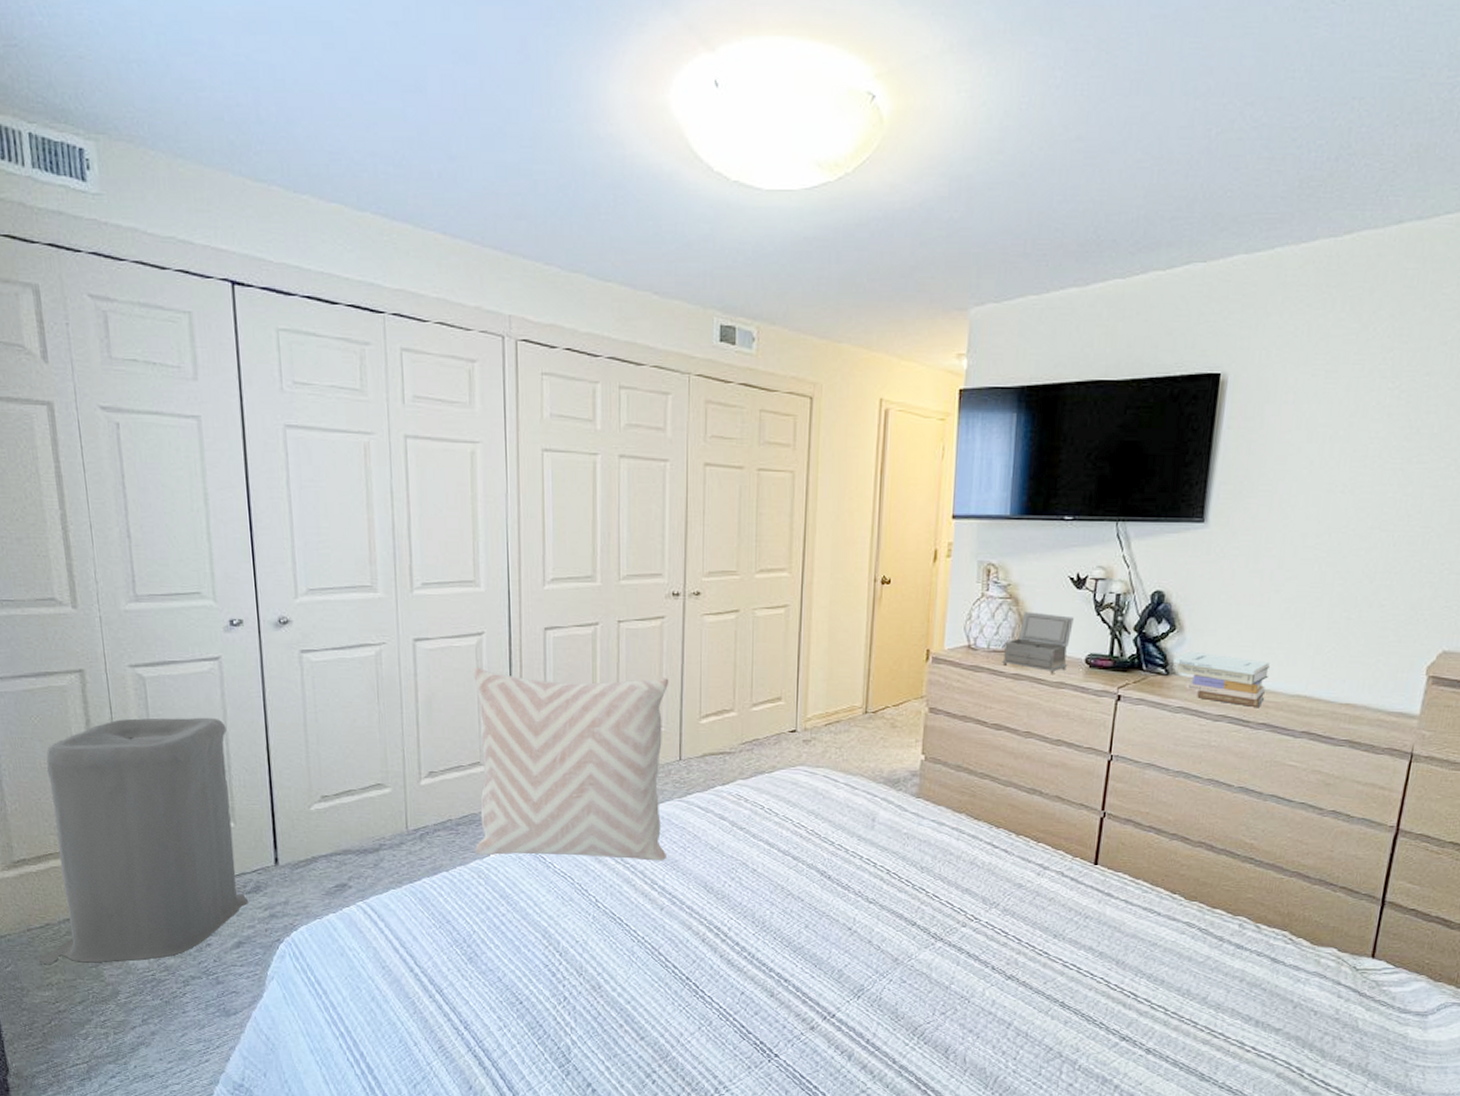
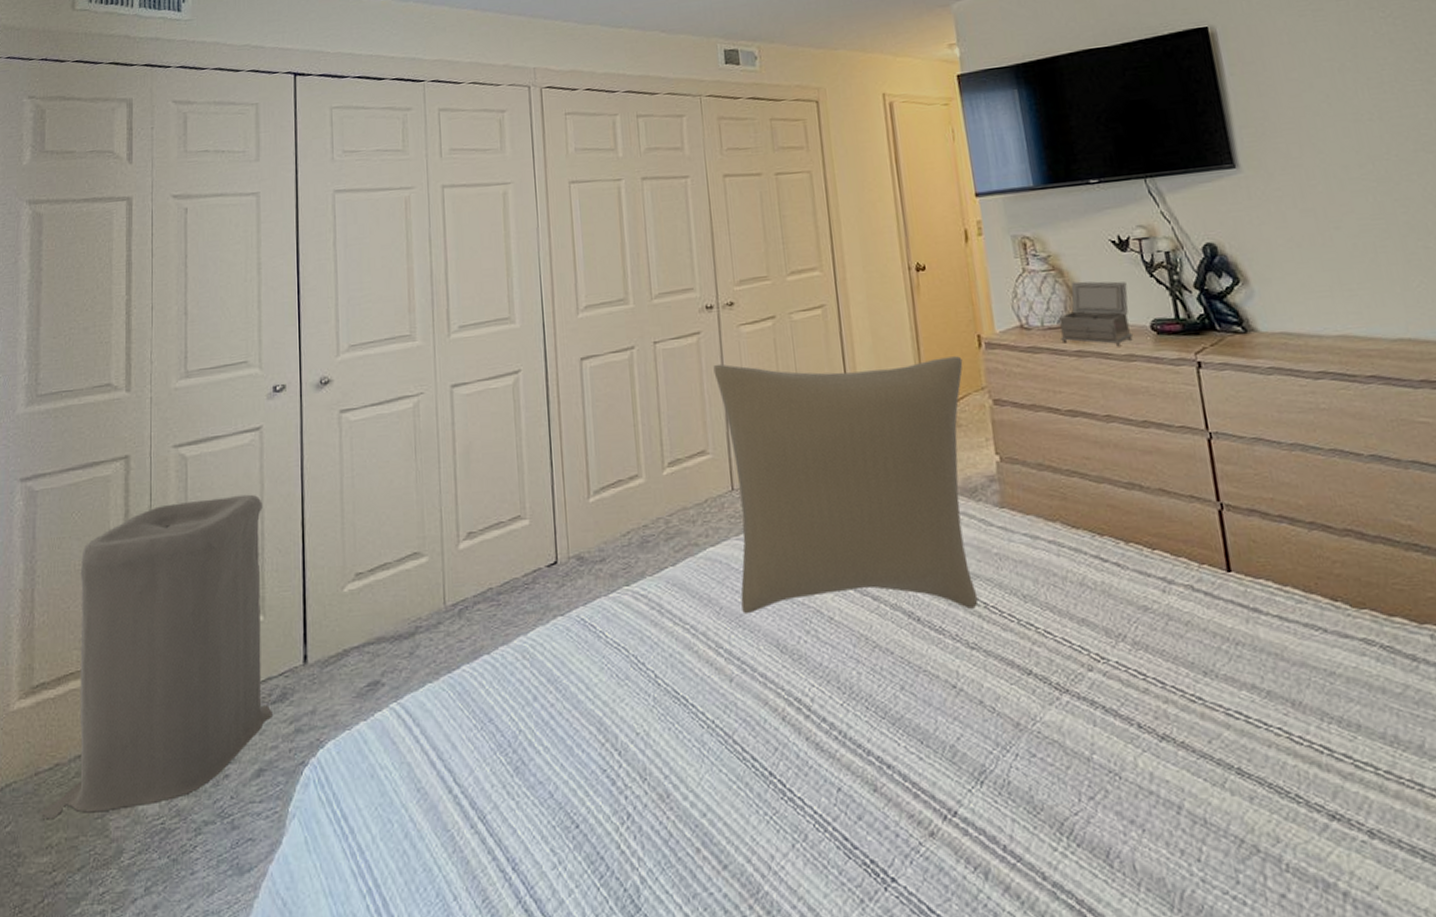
pillow: present [473,668,669,861] -> none [511,398,730,631]
cushion: none [674,648,909,873] -> present [713,356,979,615]
books: present [1173,651,1270,707] -> none [1247,303,1364,358]

